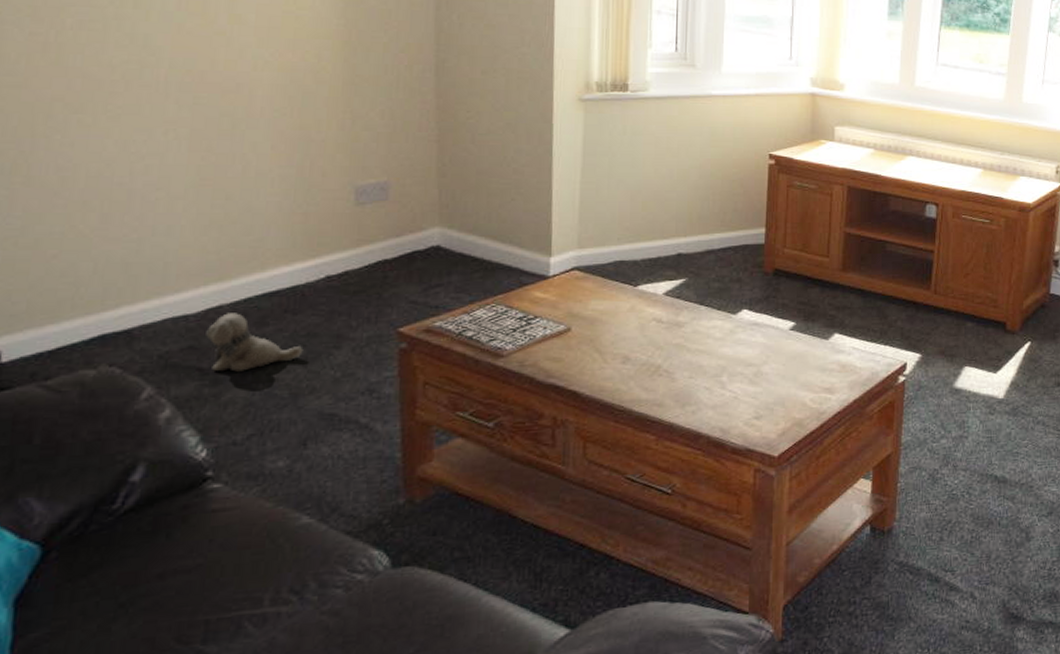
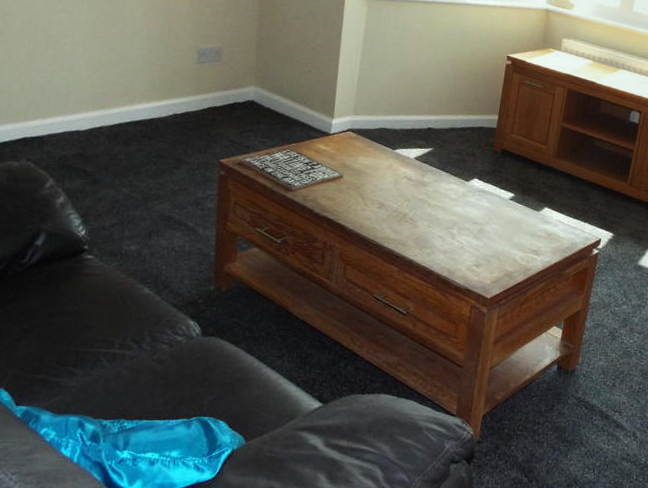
plush toy: present [206,313,303,372] -> none [90,133,154,177]

